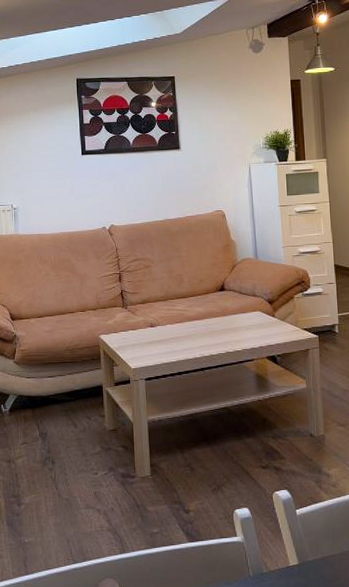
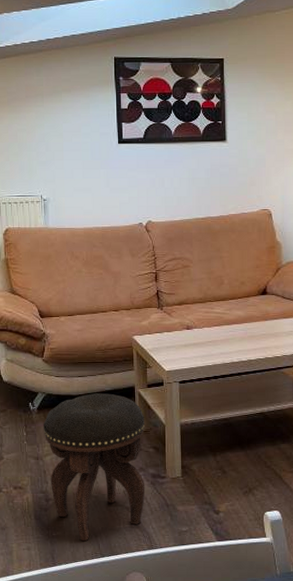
footstool: none [14,393,116,547] -> present [43,393,145,542]

